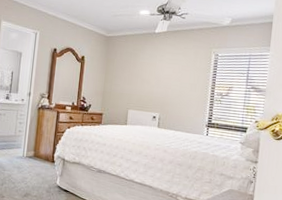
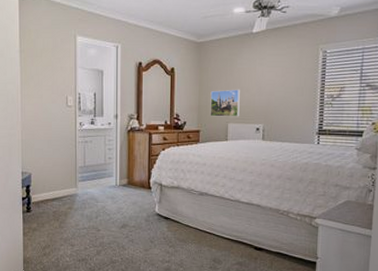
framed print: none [113,79,141,105] -> present [210,89,240,117]

